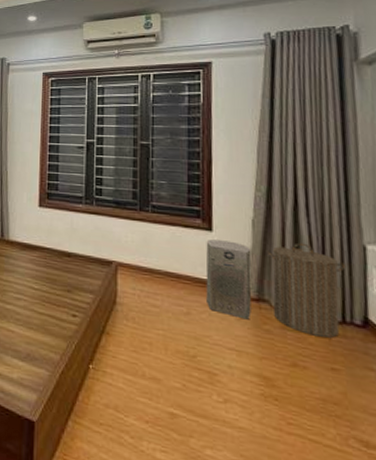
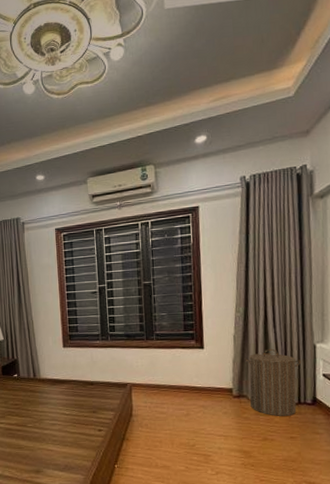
air purifier: present [205,239,252,320] -> none [199,354,234,412]

